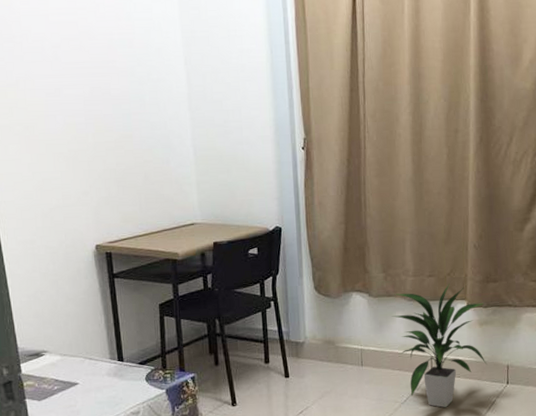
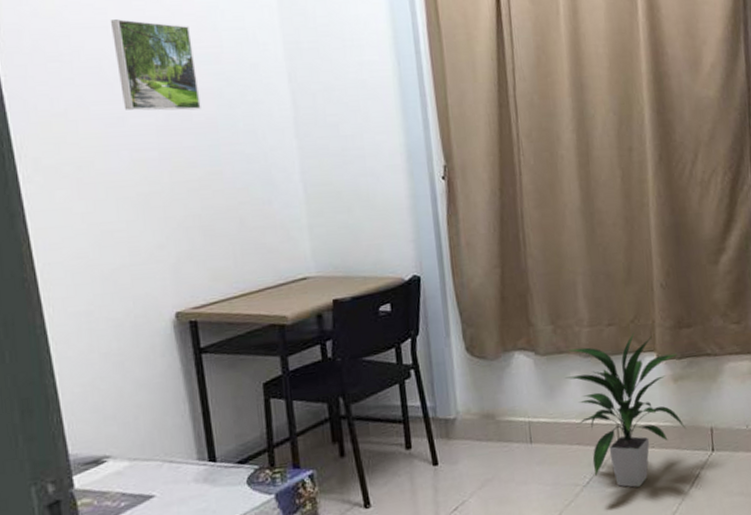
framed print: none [50,9,117,85] -> present [110,19,201,111]

